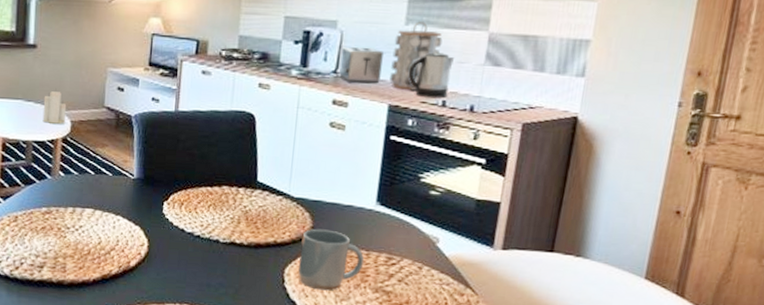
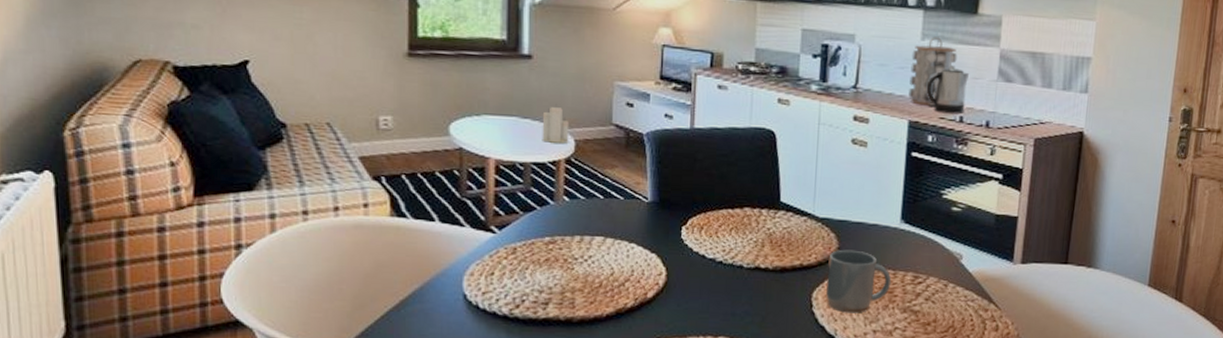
toaster: present [339,46,385,84] -> none [859,61,903,100]

